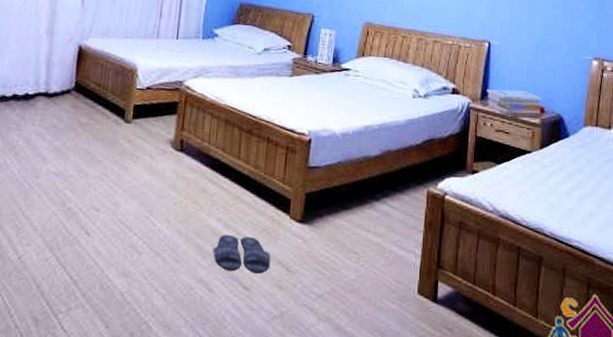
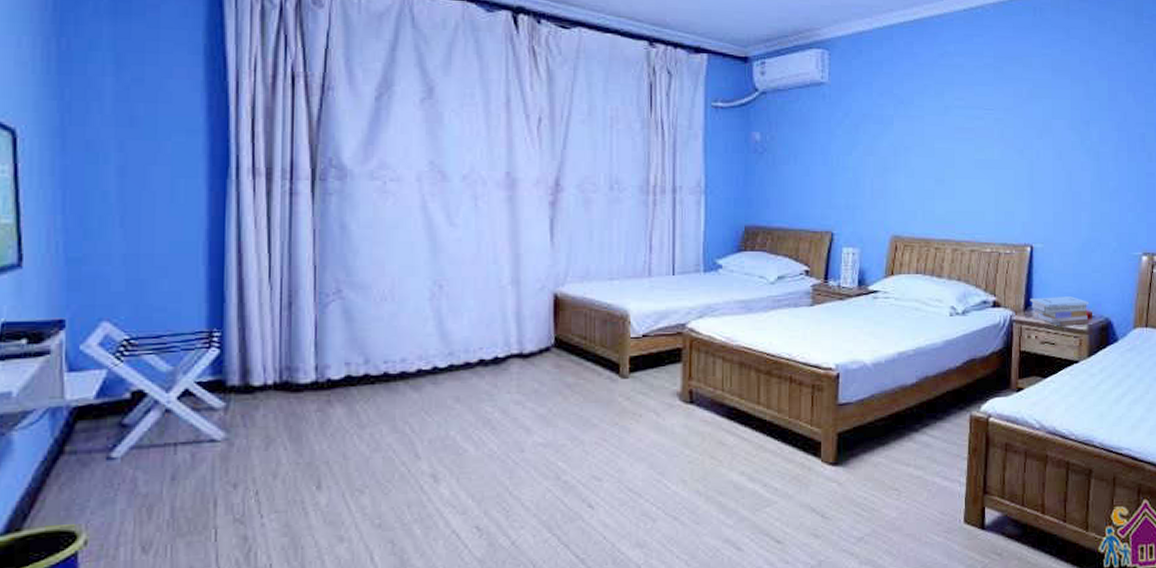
slippers: present [212,234,271,274] -> none [737,487,804,526]

